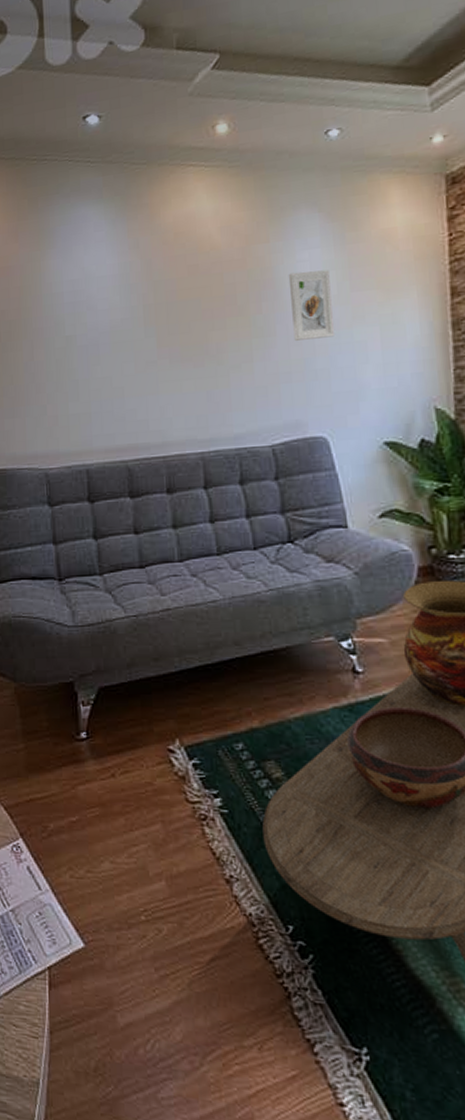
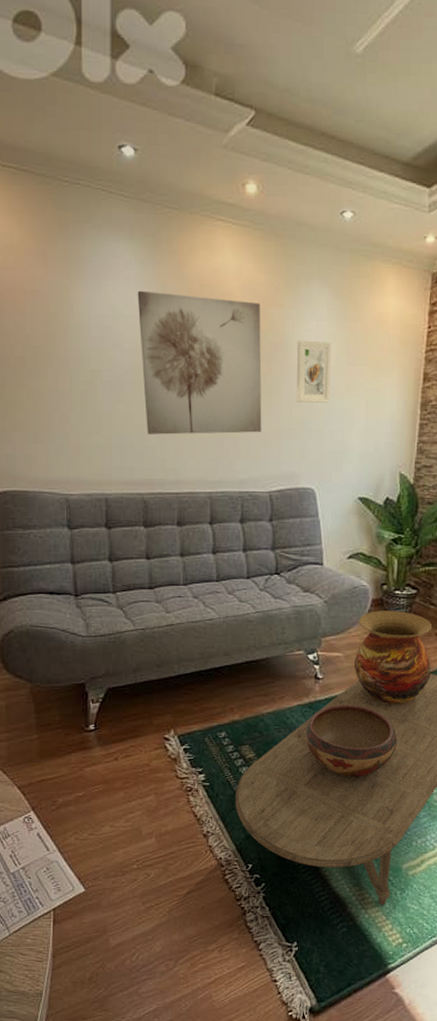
wall art: none [109,241,256,396] -> present [137,290,262,435]

